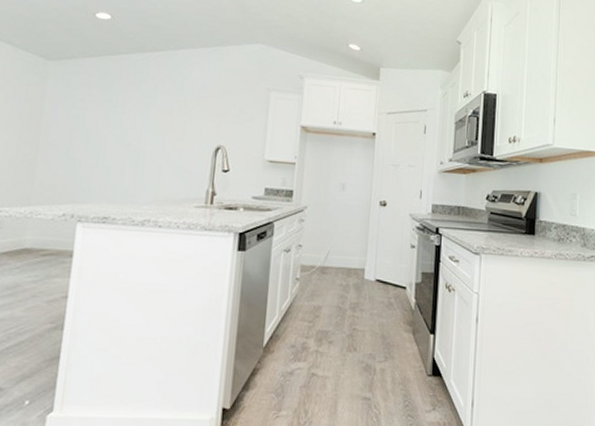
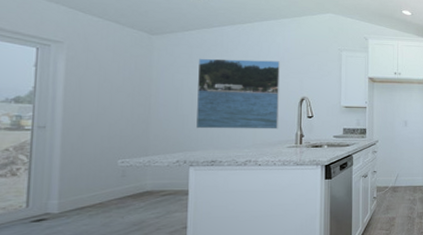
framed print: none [89,91,195,184] -> present [196,58,281,129]

